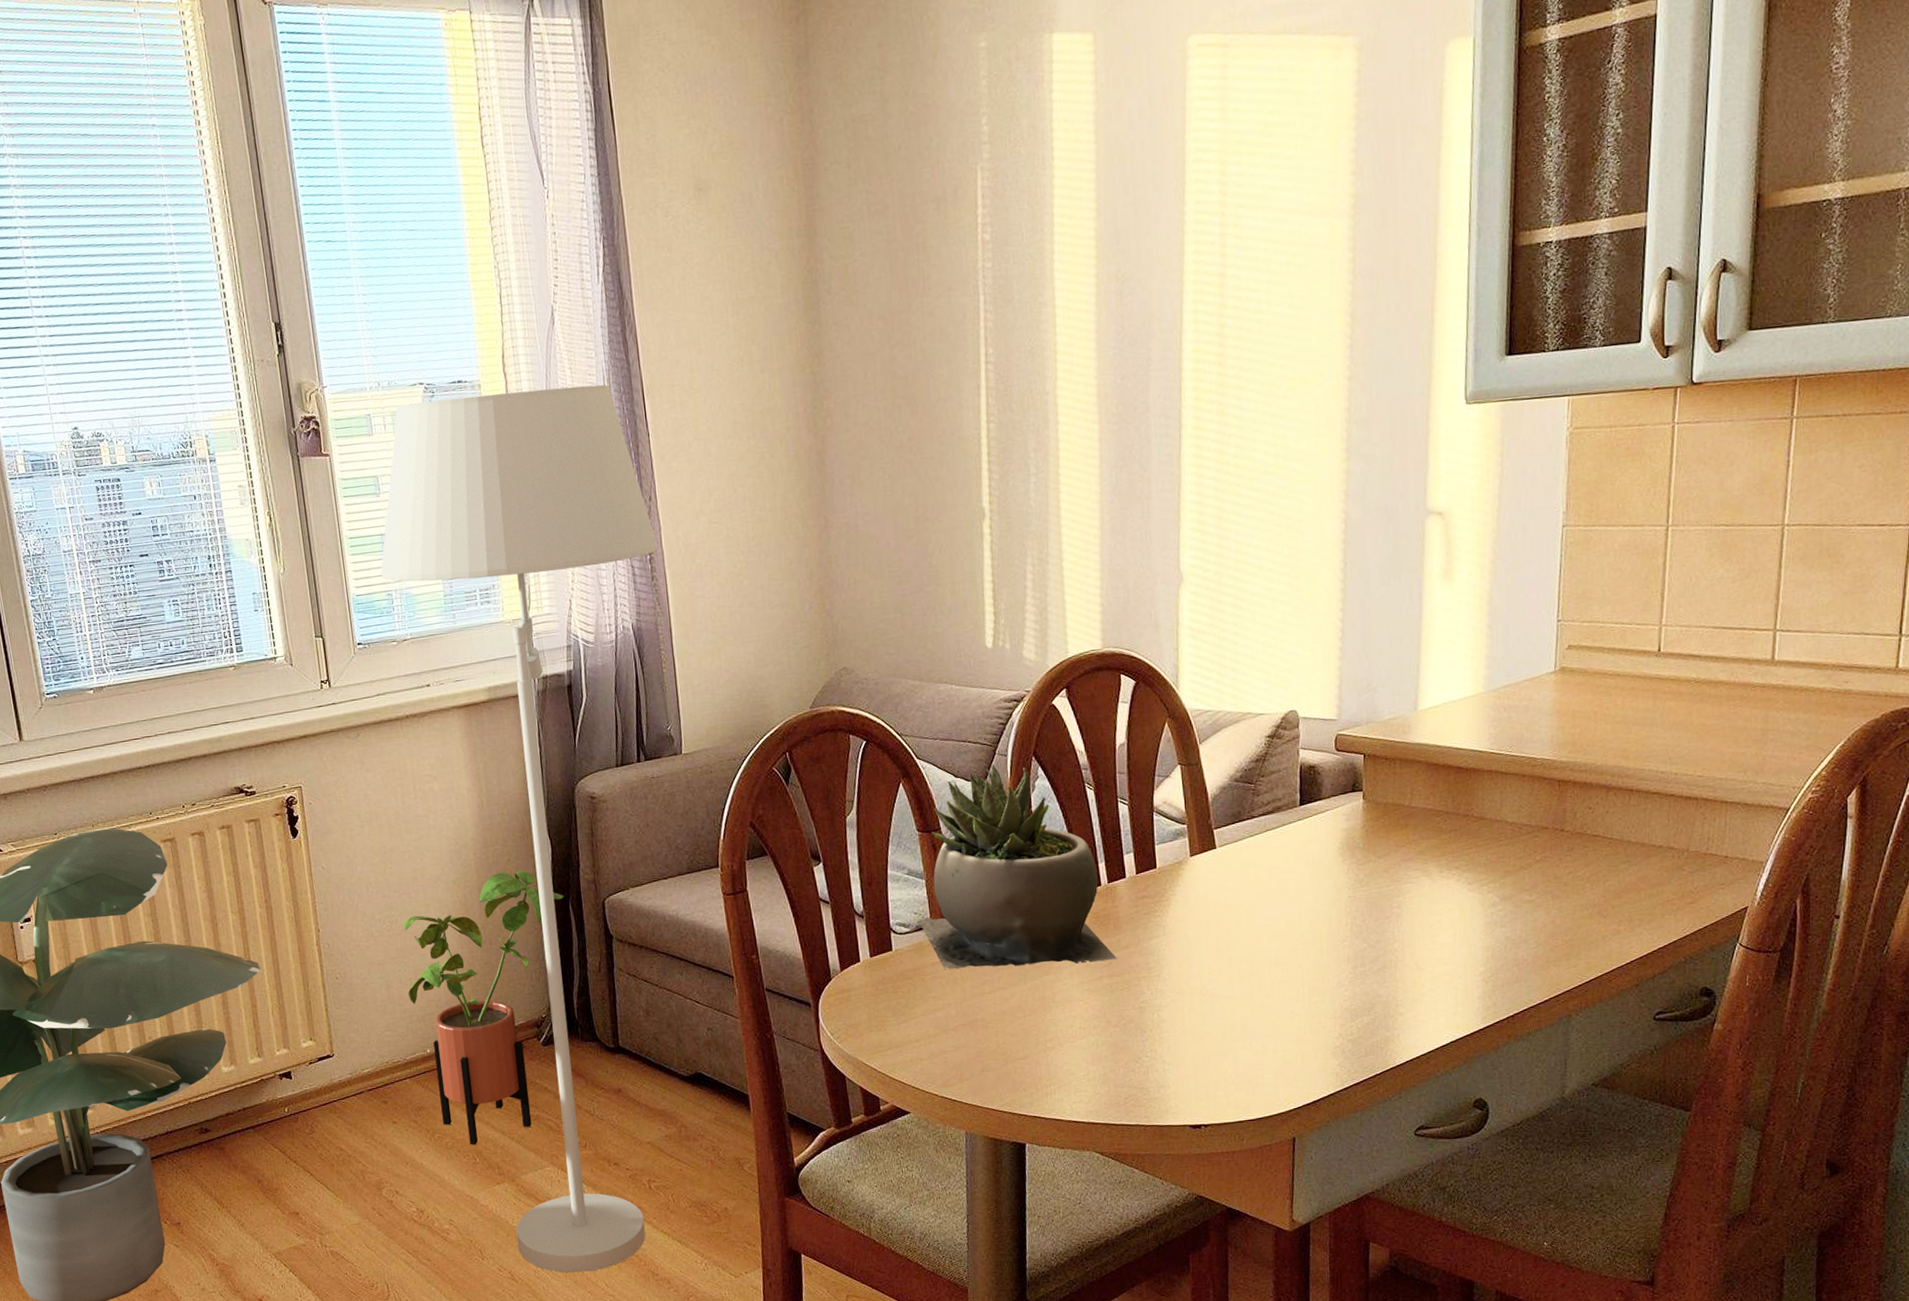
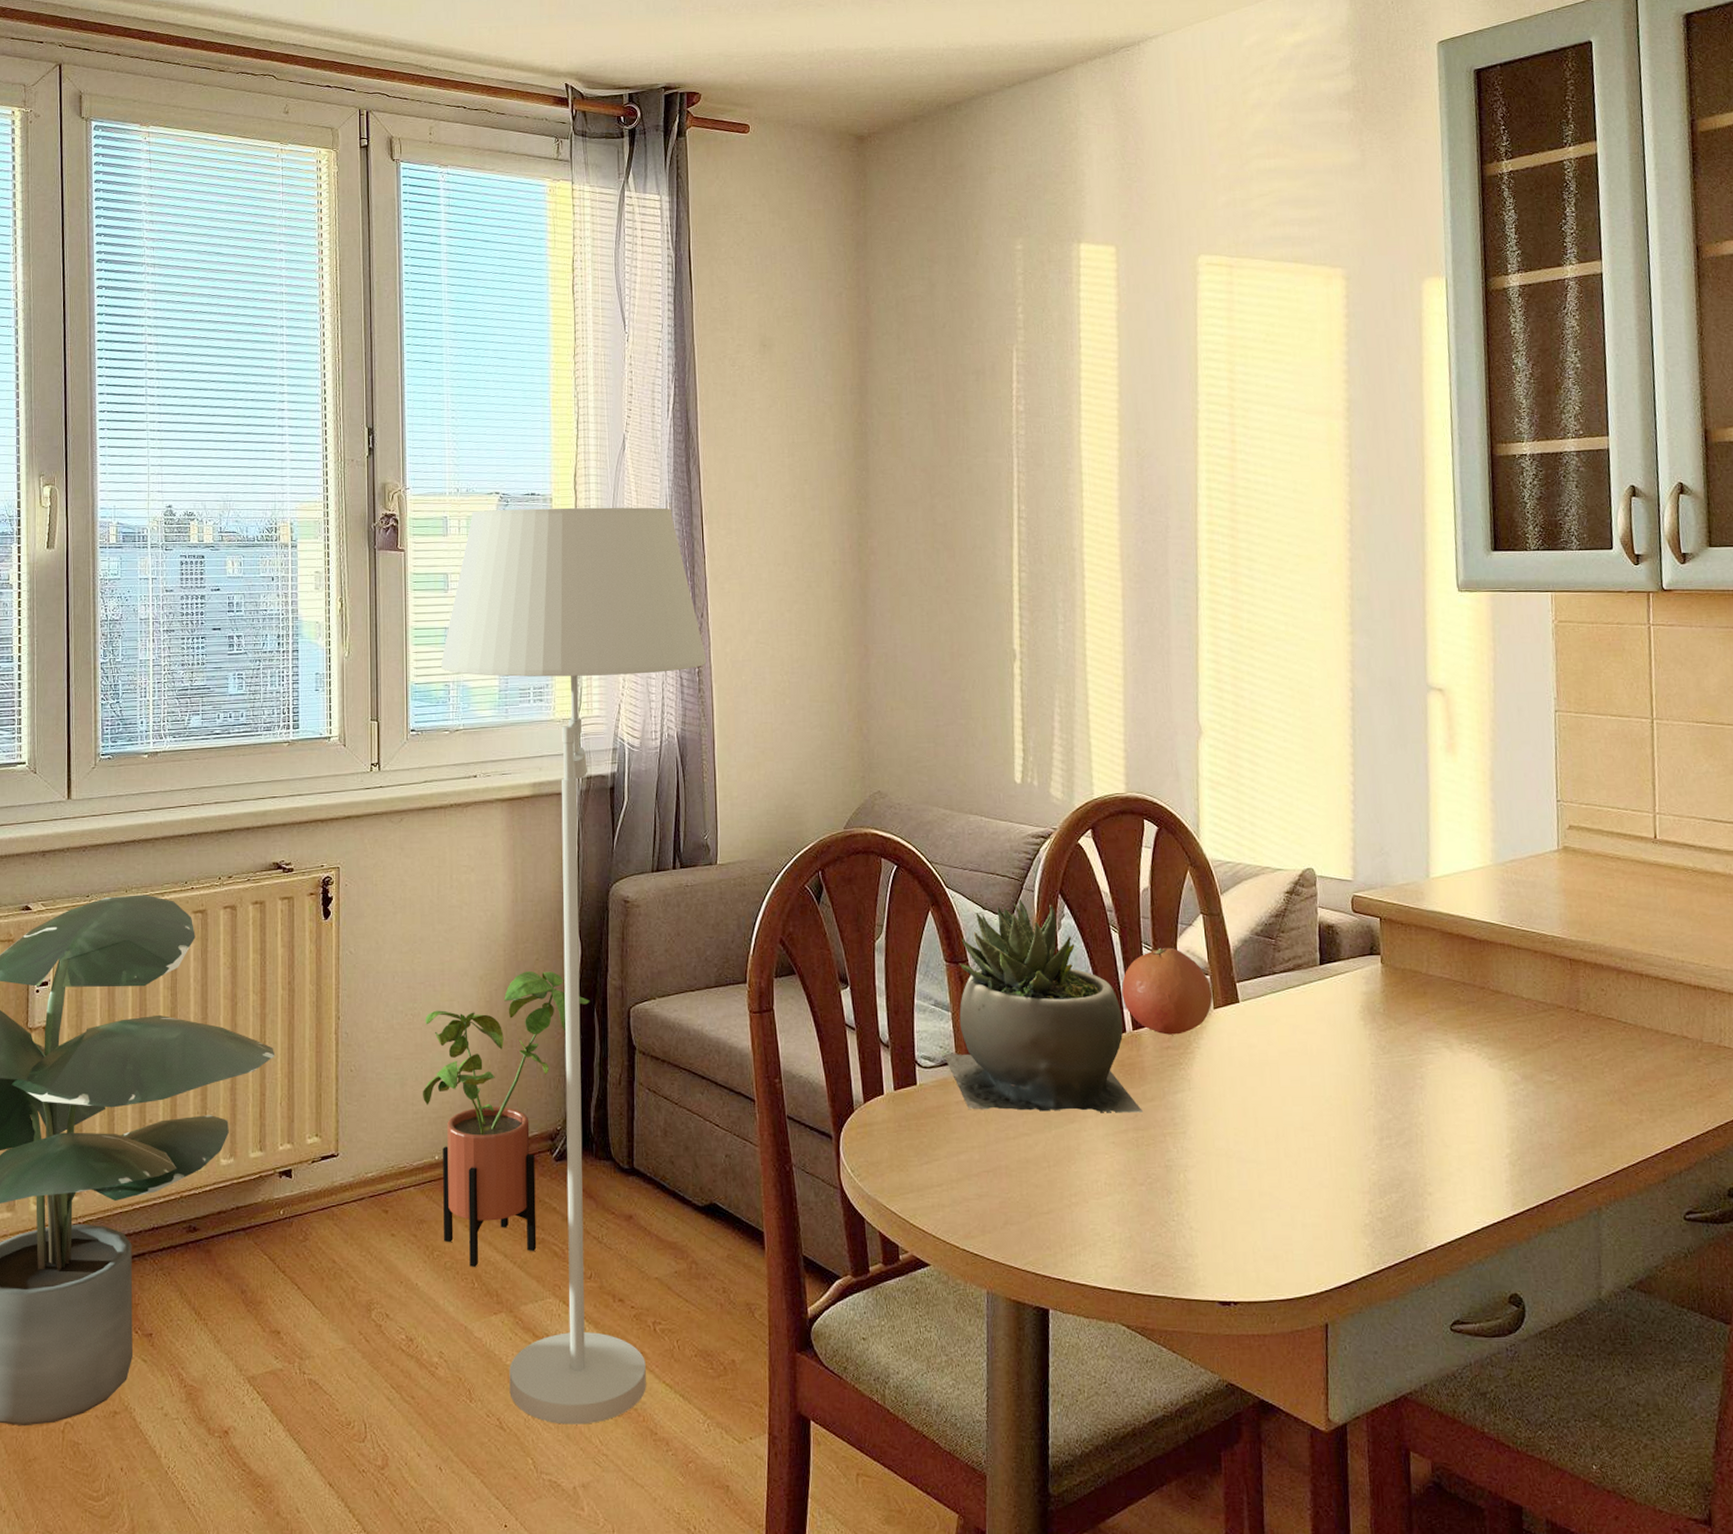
fruit: none [1097,800,1190,885] -> present [1122,947,1213,1035]

